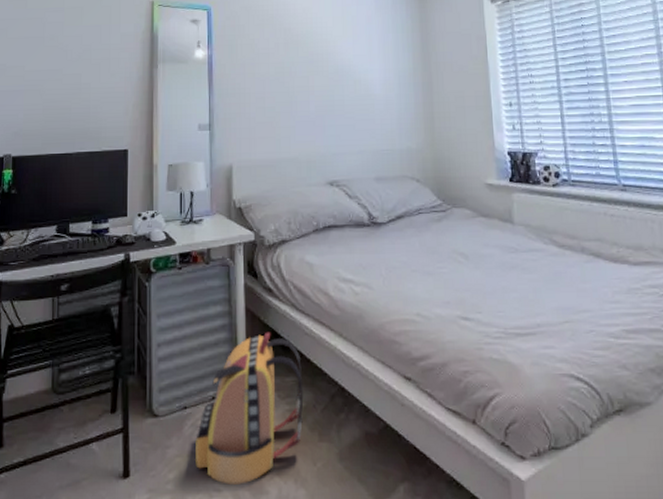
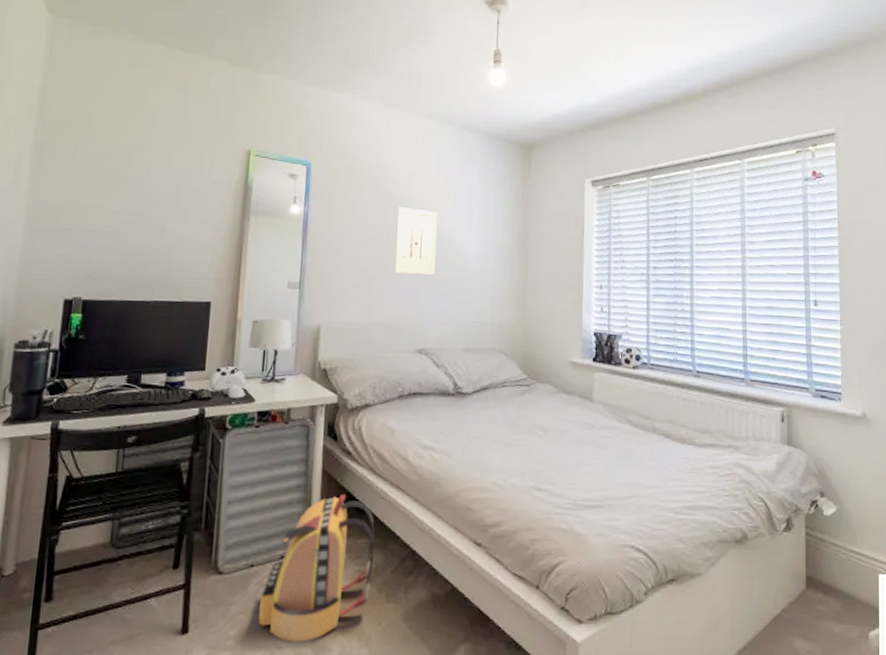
wall art: none [297,41,340,107] -> present [394,207,438,275]

